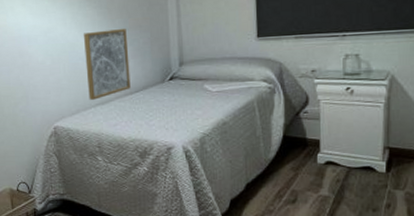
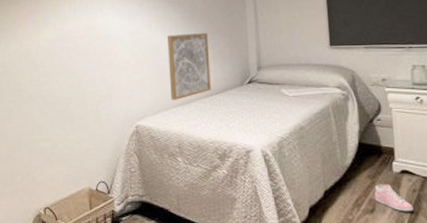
sneaker: none [297,176,336,202] -> present [374,184,414,212]

